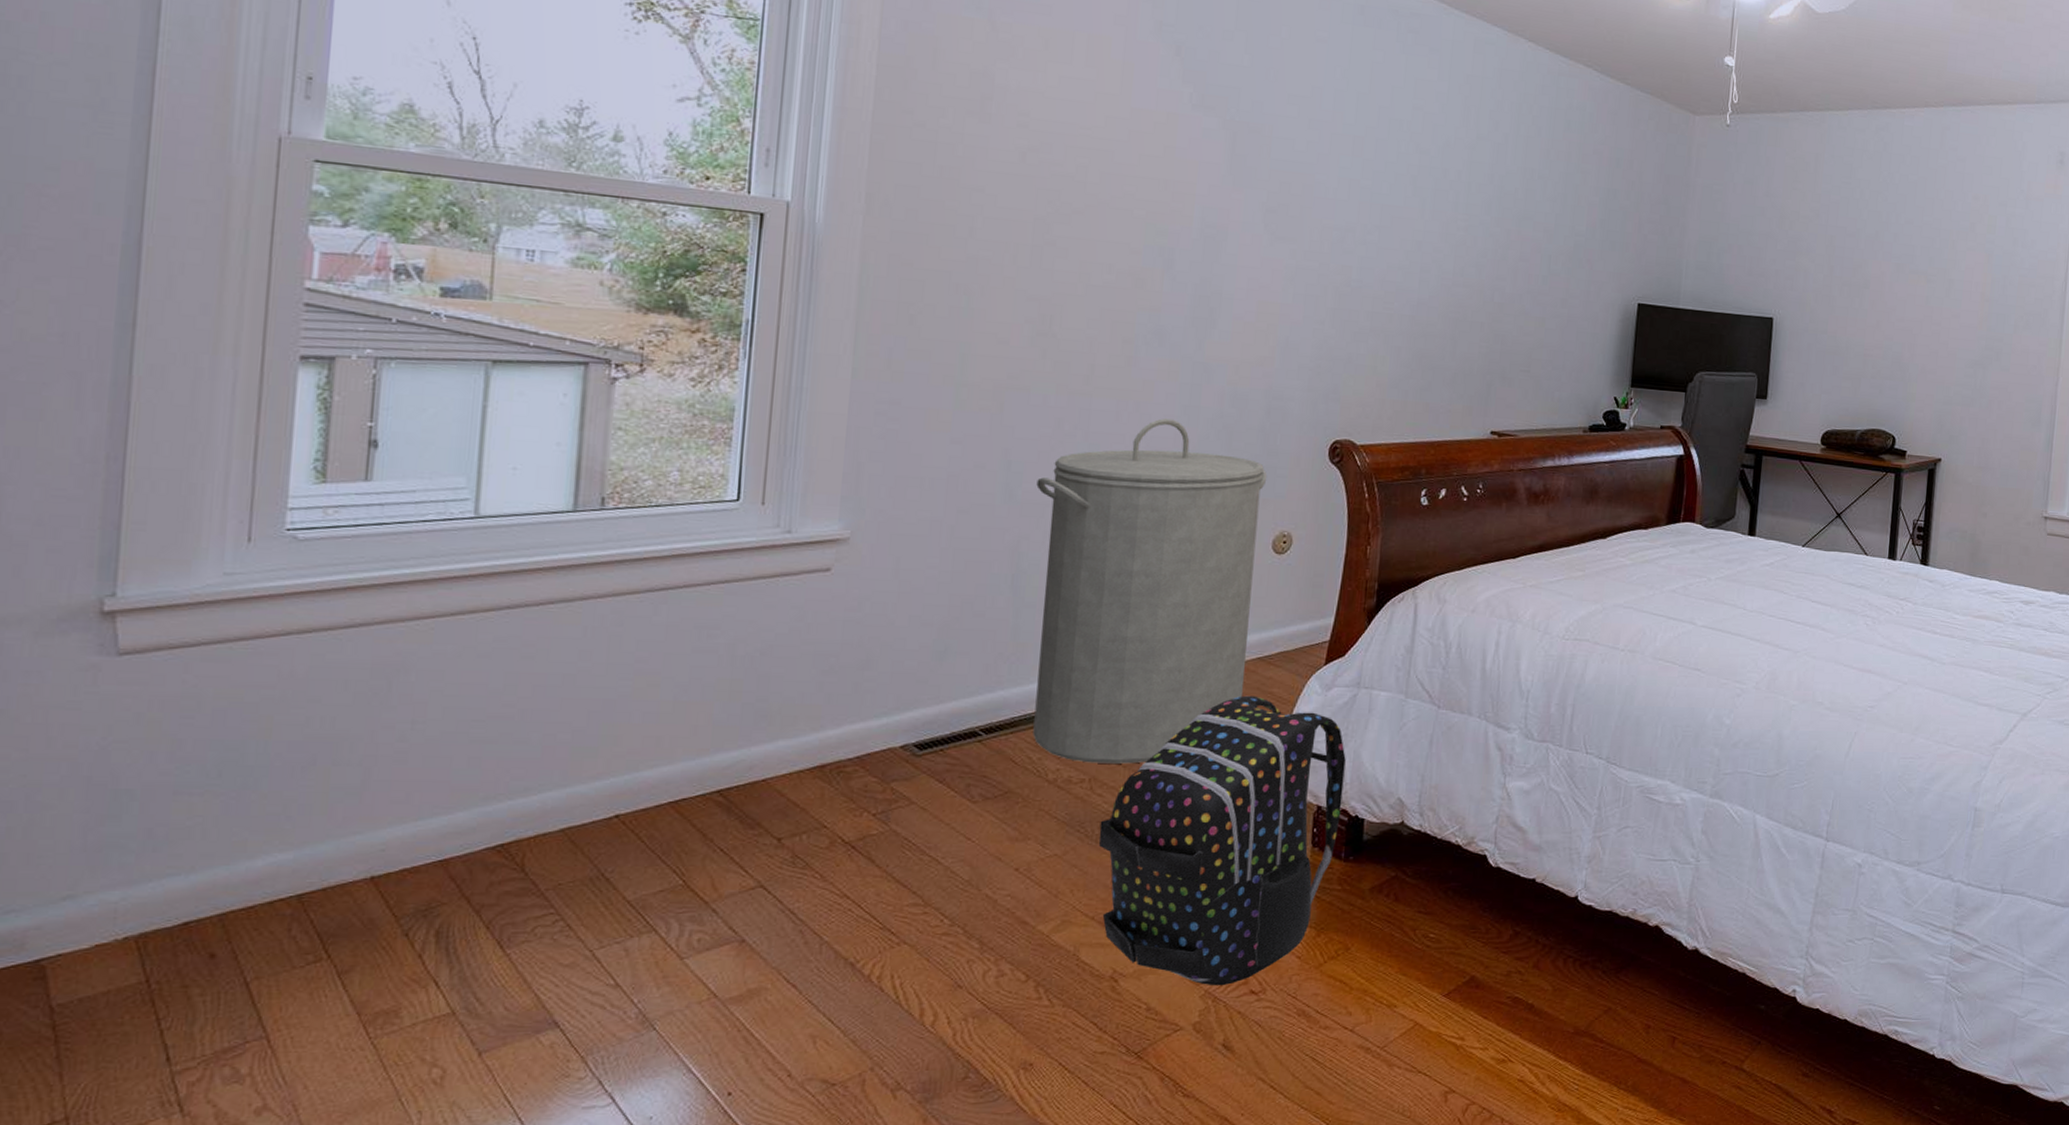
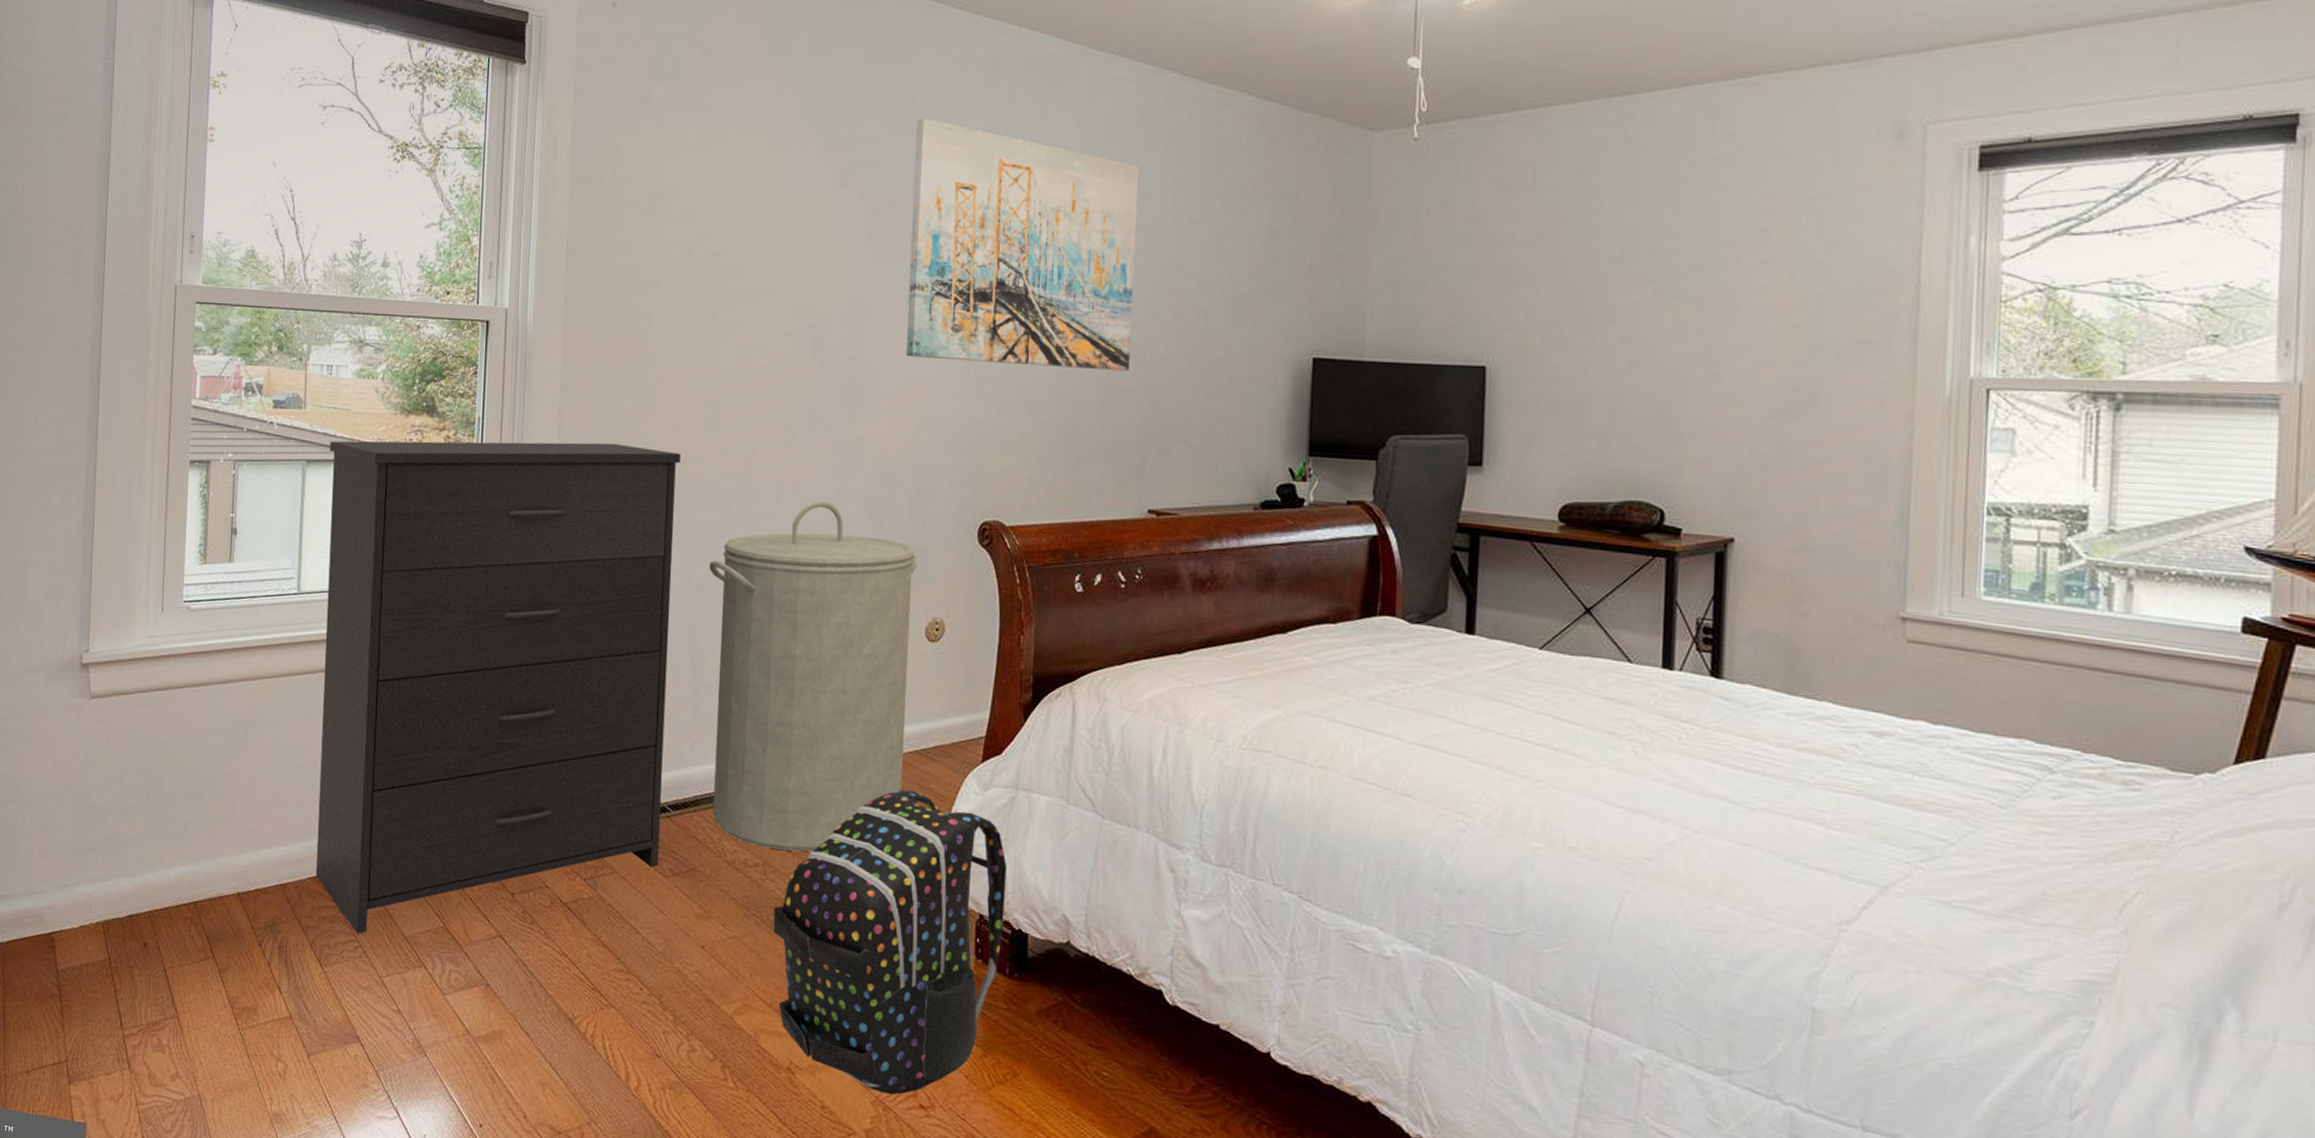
dresser: none [495,339,1006,905] -> present [315,440,680,934]
wall art: none [1262,52,1495,307] -> present [906,118,1140,372]

